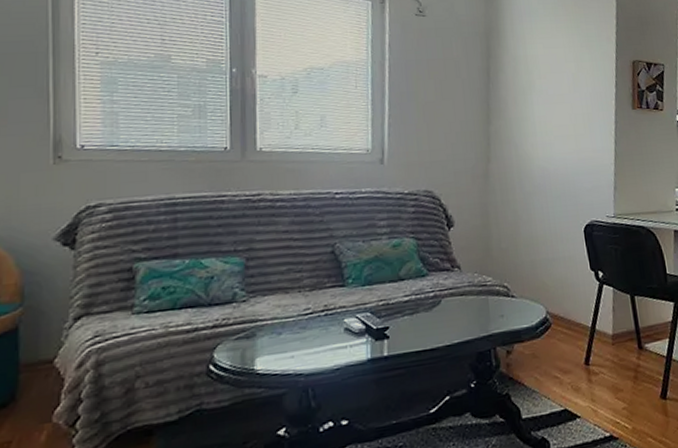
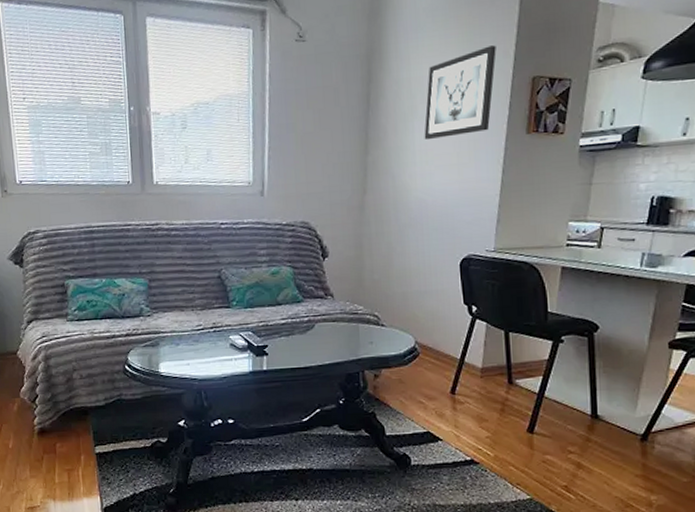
wall art: none [542,32,601,112] -> present [424,45,496,139]

